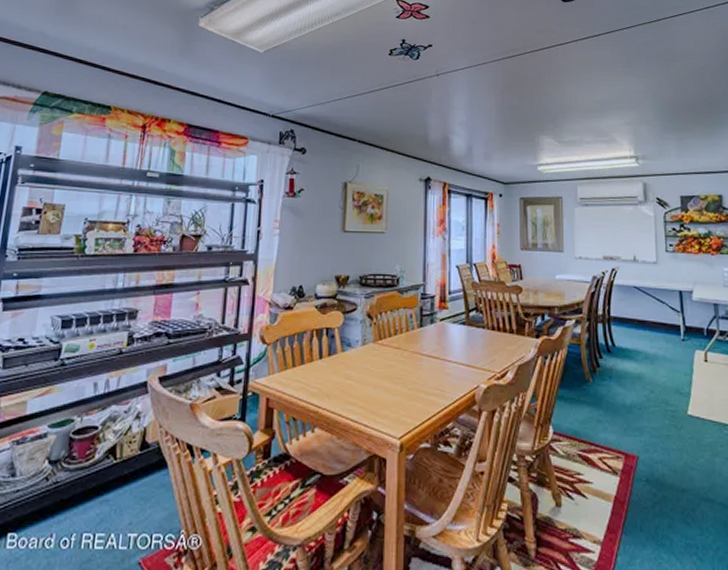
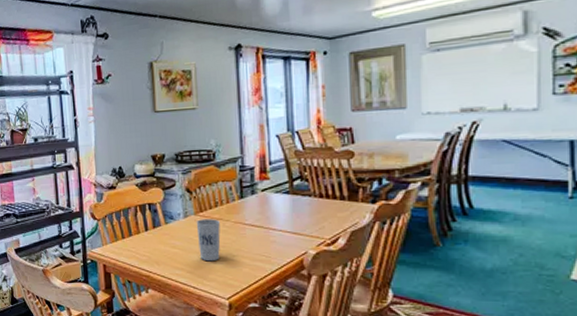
cup: none [373,347,398,395] -> present [196,219,221,262]

